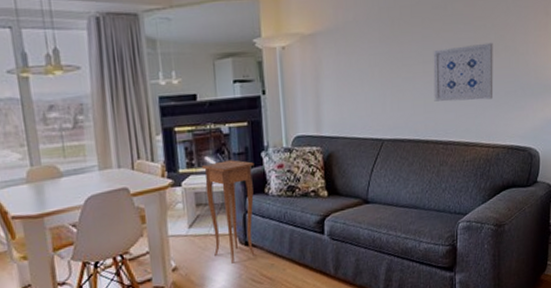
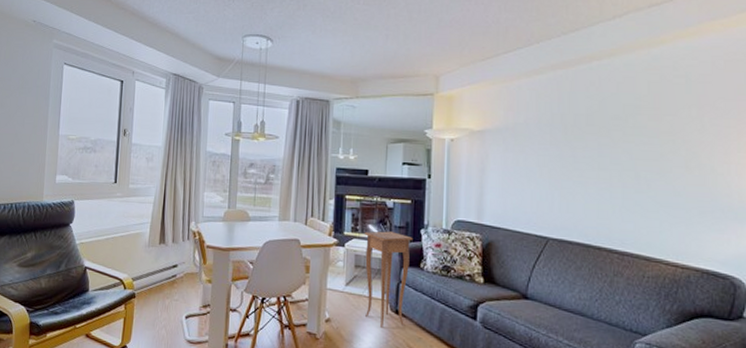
wall art: present [433,42,494,102] -> none [609,158,684,216]

